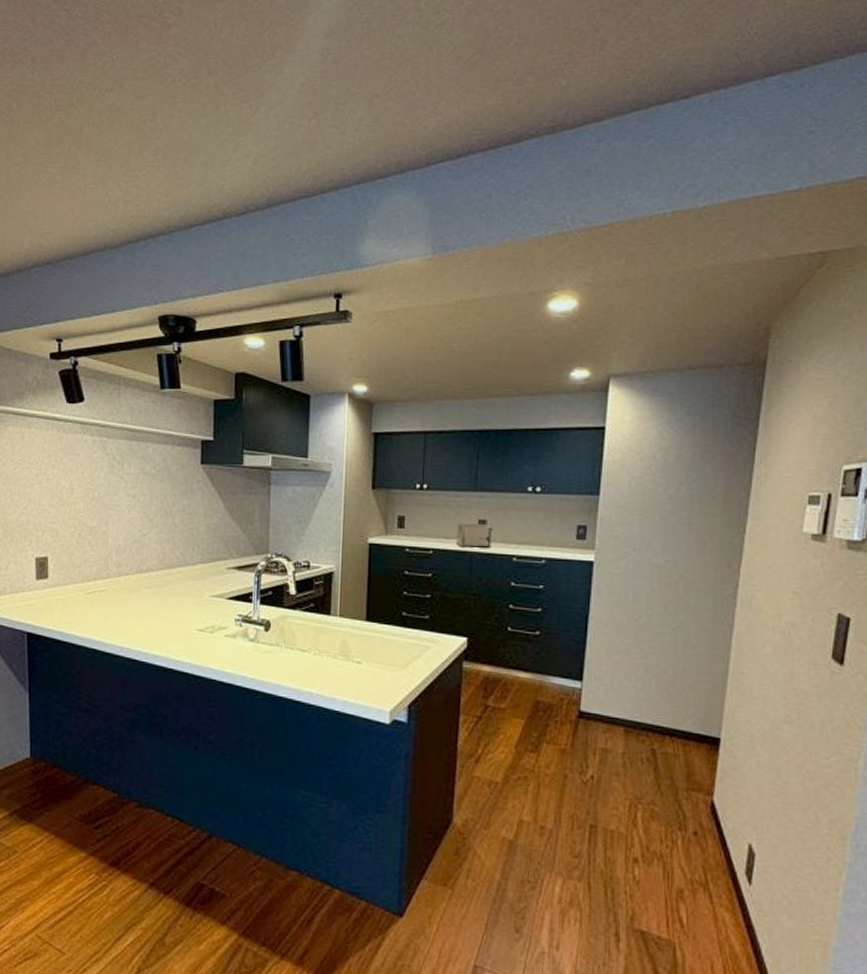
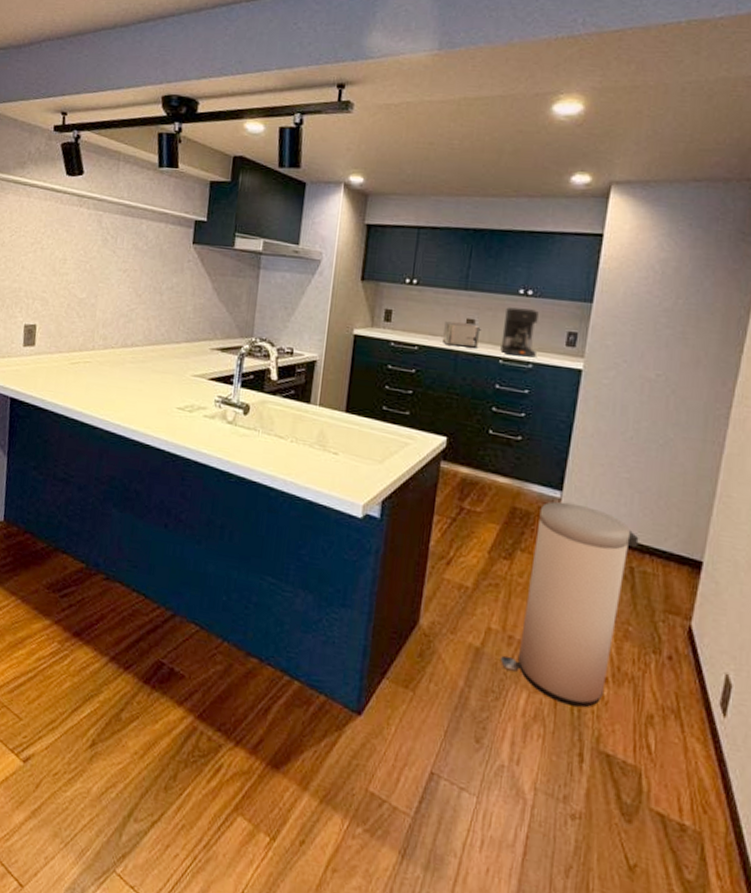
coffee maker: none [513,505,548,553] -> present [500,307,539,358]
pedal bin: none [534,691,659,889] -> present [501,501,639,708]

